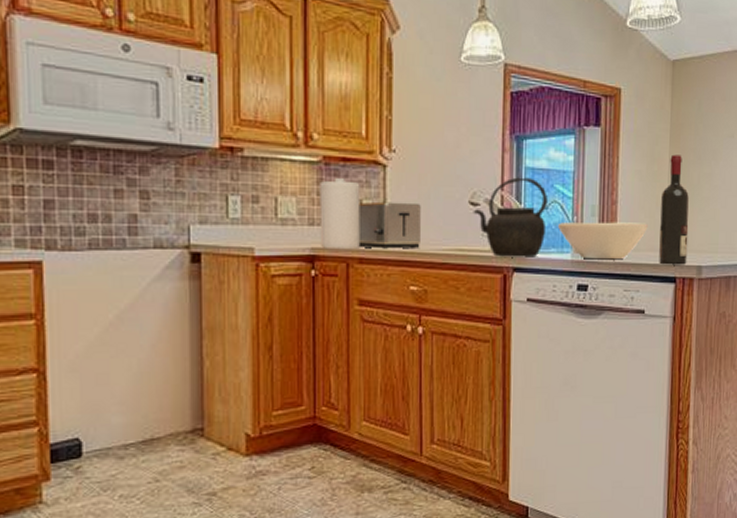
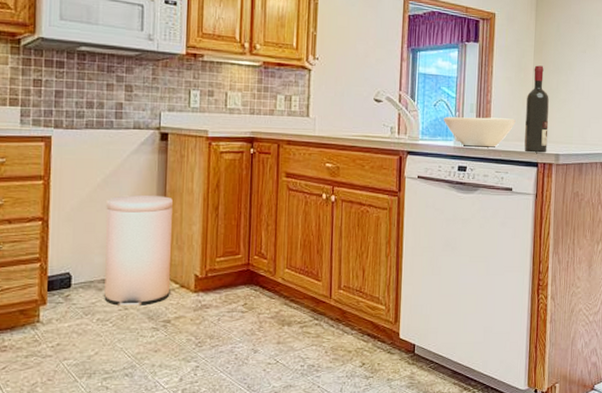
pedal bin: none [123,333,214,479] -> present [104,194,174,307]
paper towel holder: present [320,178,360,250] -> none [258,79,291,134]
toaster: present [358,201,421,249] -> none [287,97,336,135]
kettle: present [473,177,547,257] -> none [377,80,436,144]

